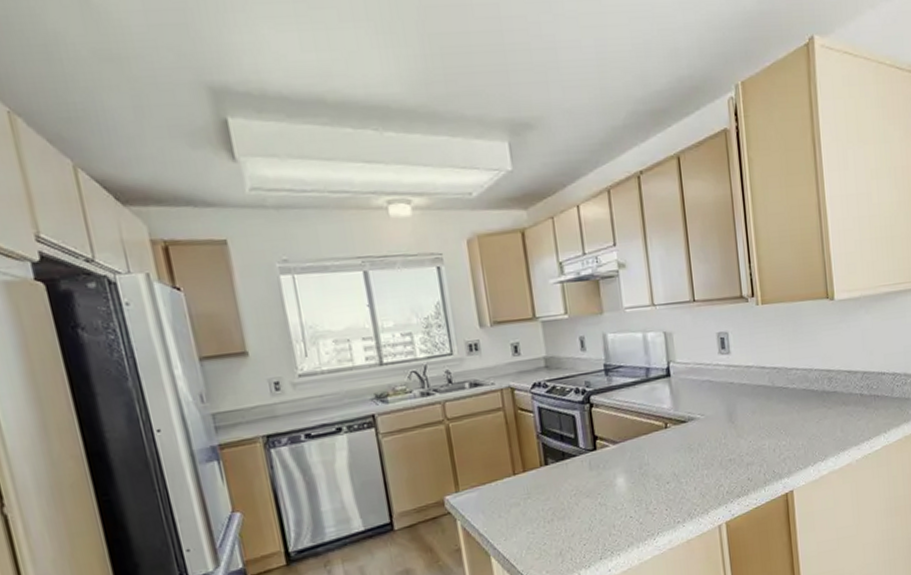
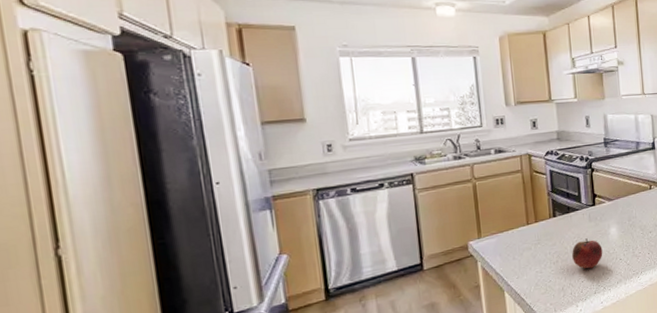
fruit: none [570,491,609,529] -> present [572,238,603,269]

